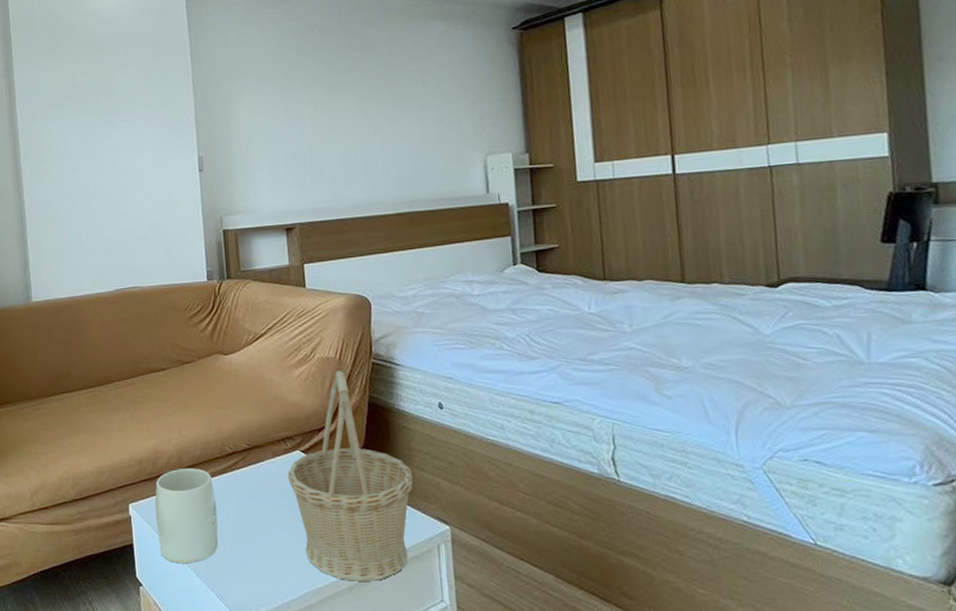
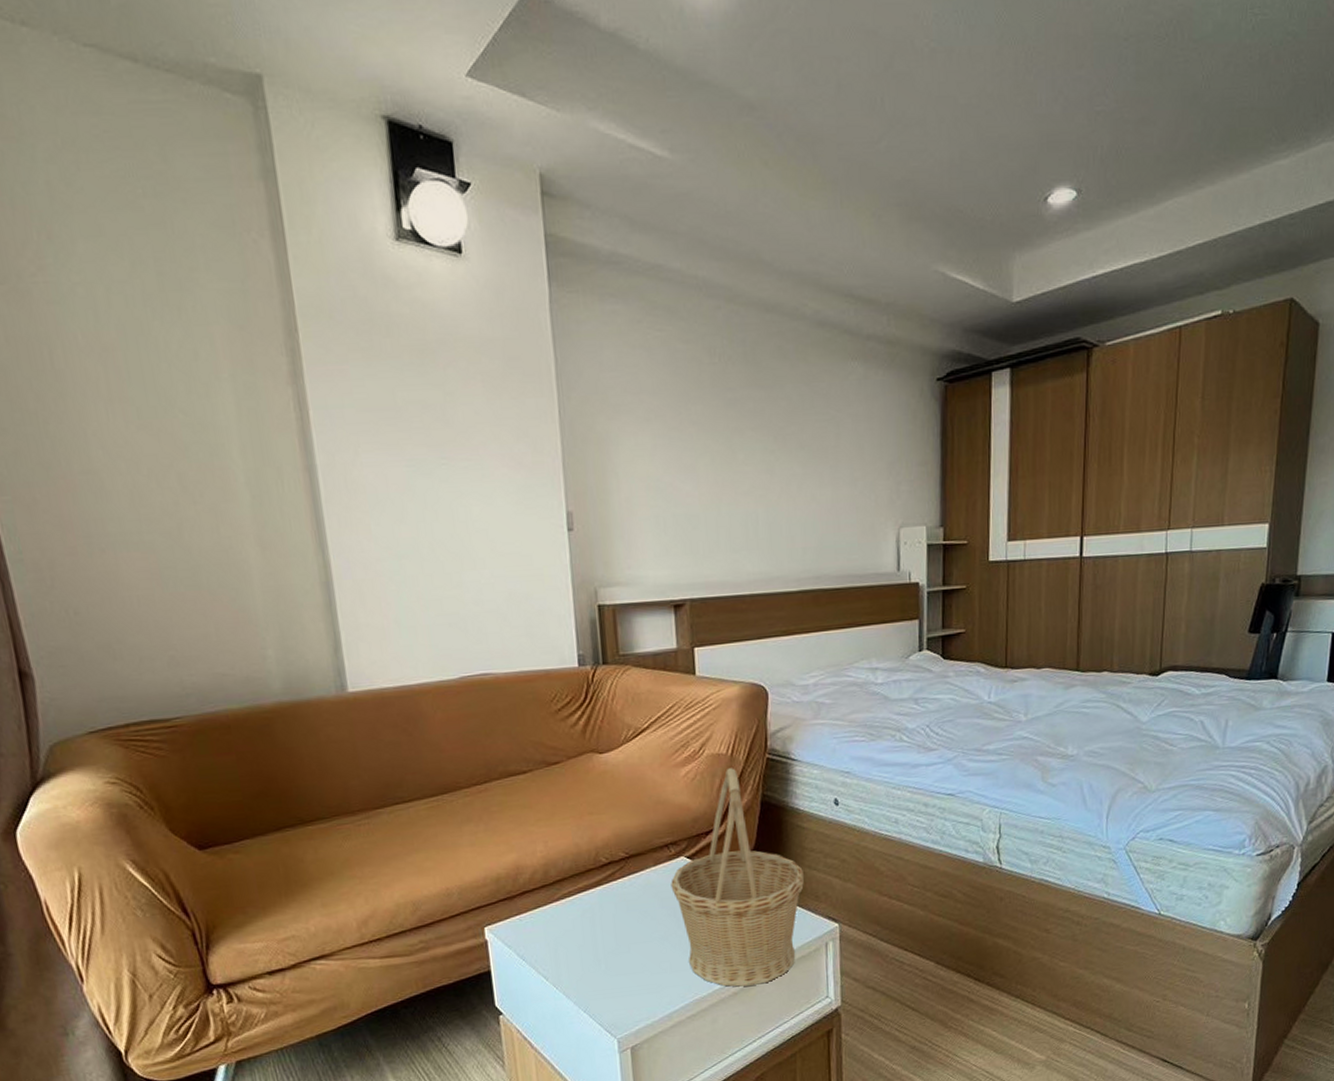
mug: present [154,468,219,564] -> none [516,882,592,987]

